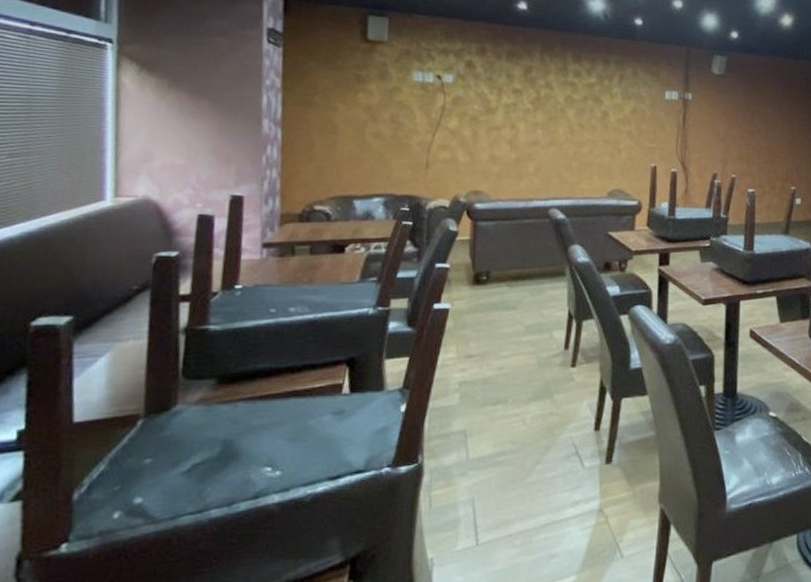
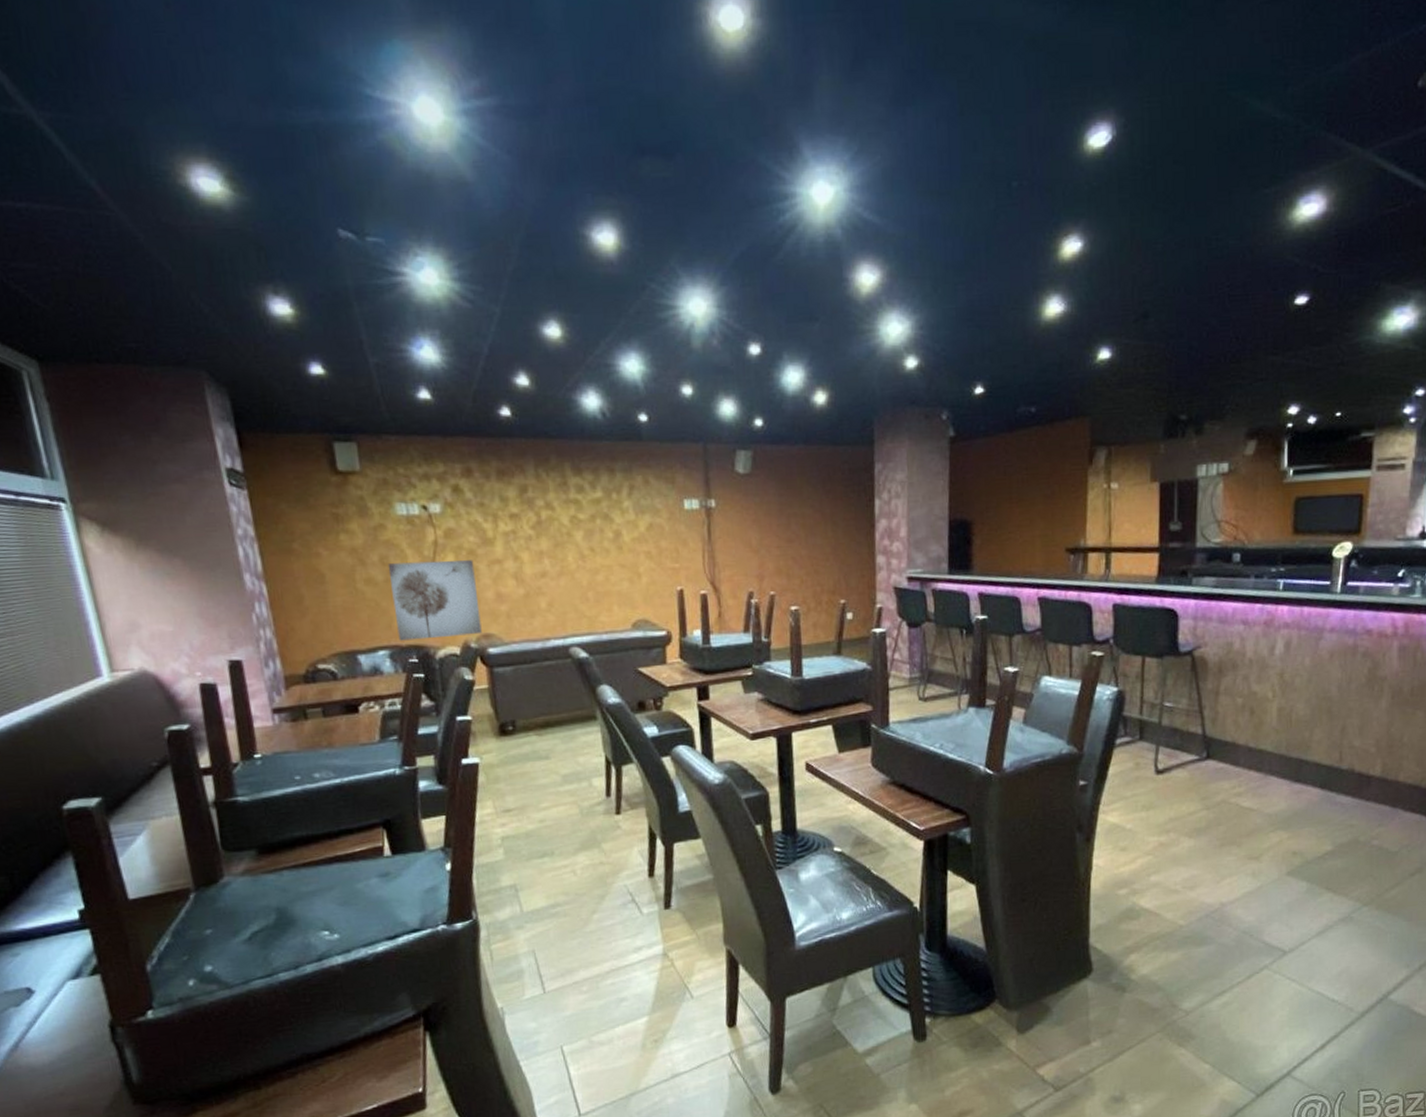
wall art: none [395,122,475,191] -> present [387,560,482,641]

